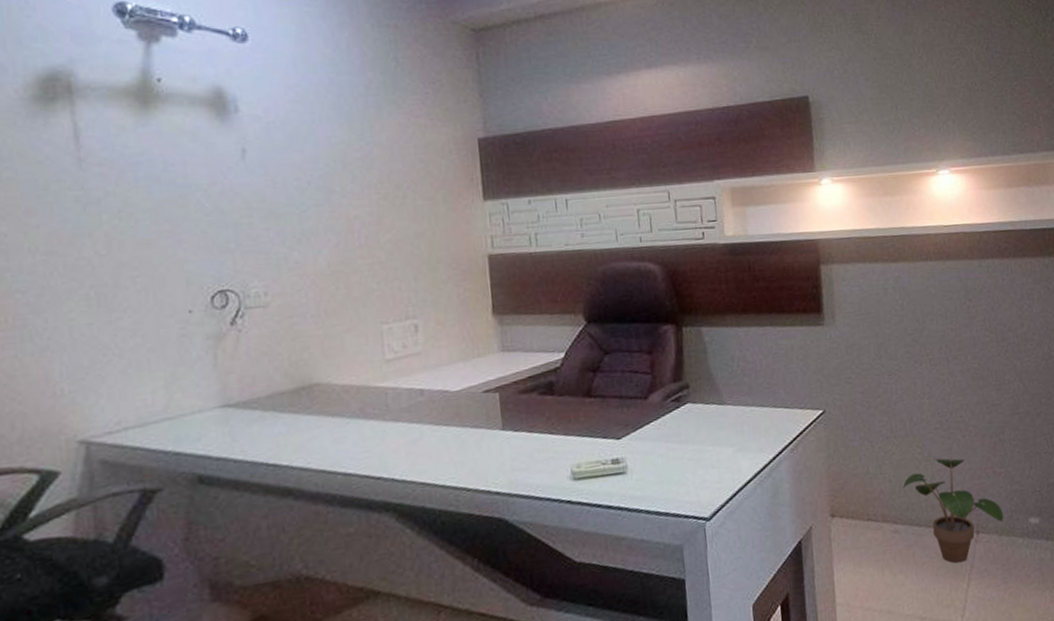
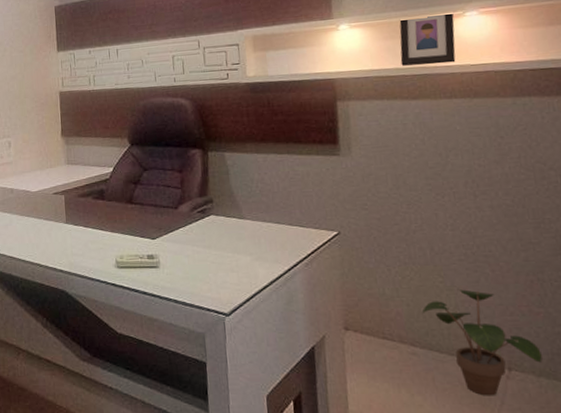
picture frame: none [879,172,931,226] -> present [399,14,456,66]

